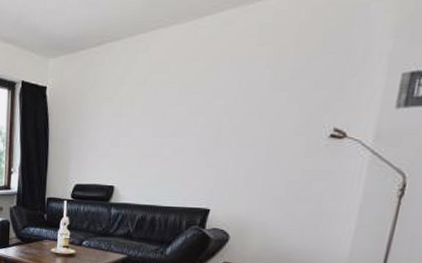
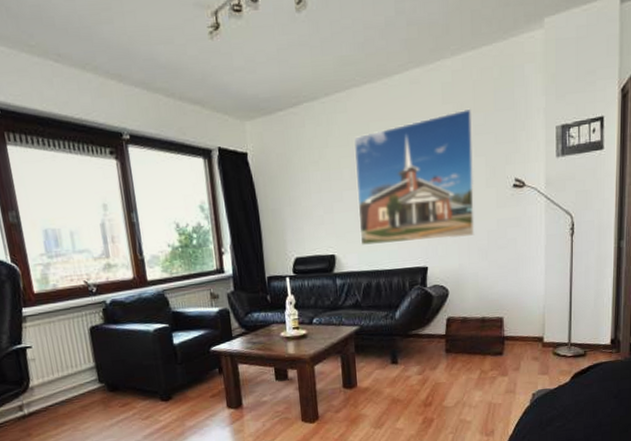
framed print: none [141,51,291,185] -> present [354,108,475,245]

